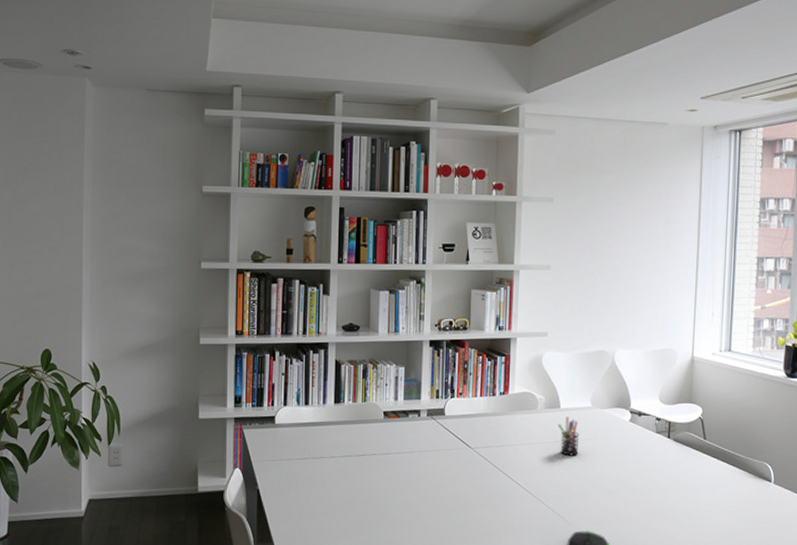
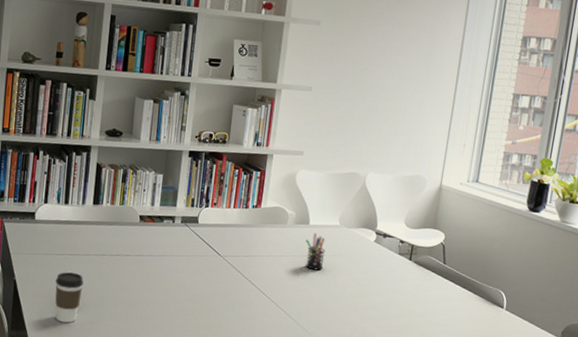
coffee cup: none [301,477,330,531] -> present [55,272,84,323]

